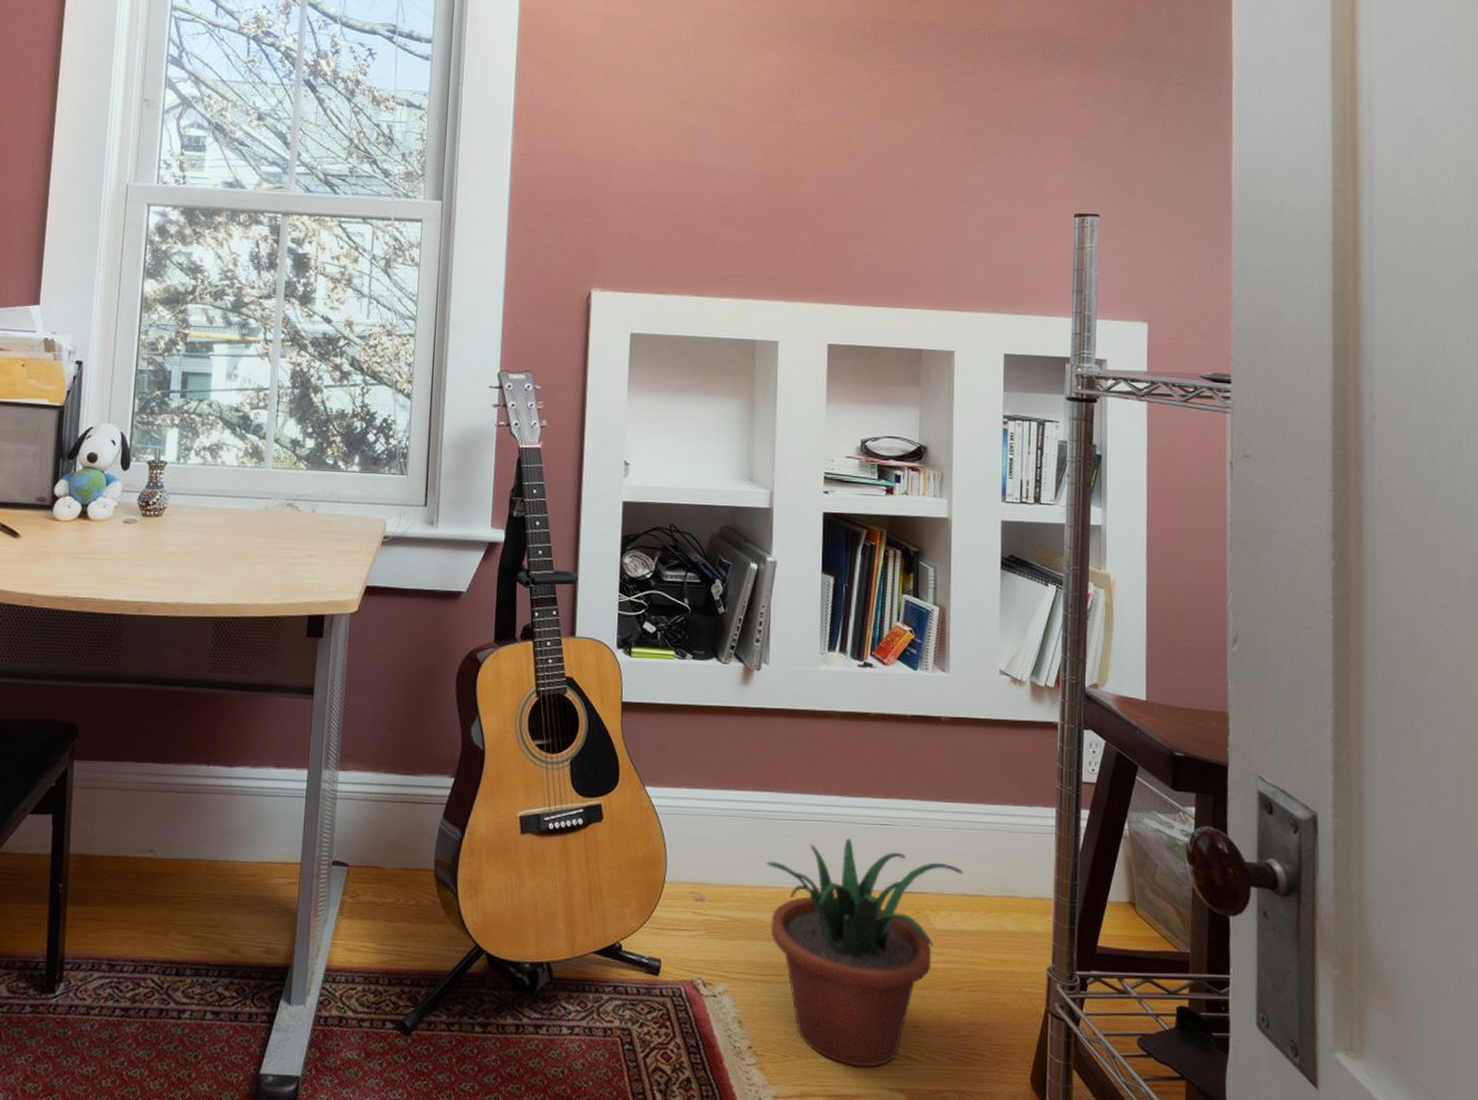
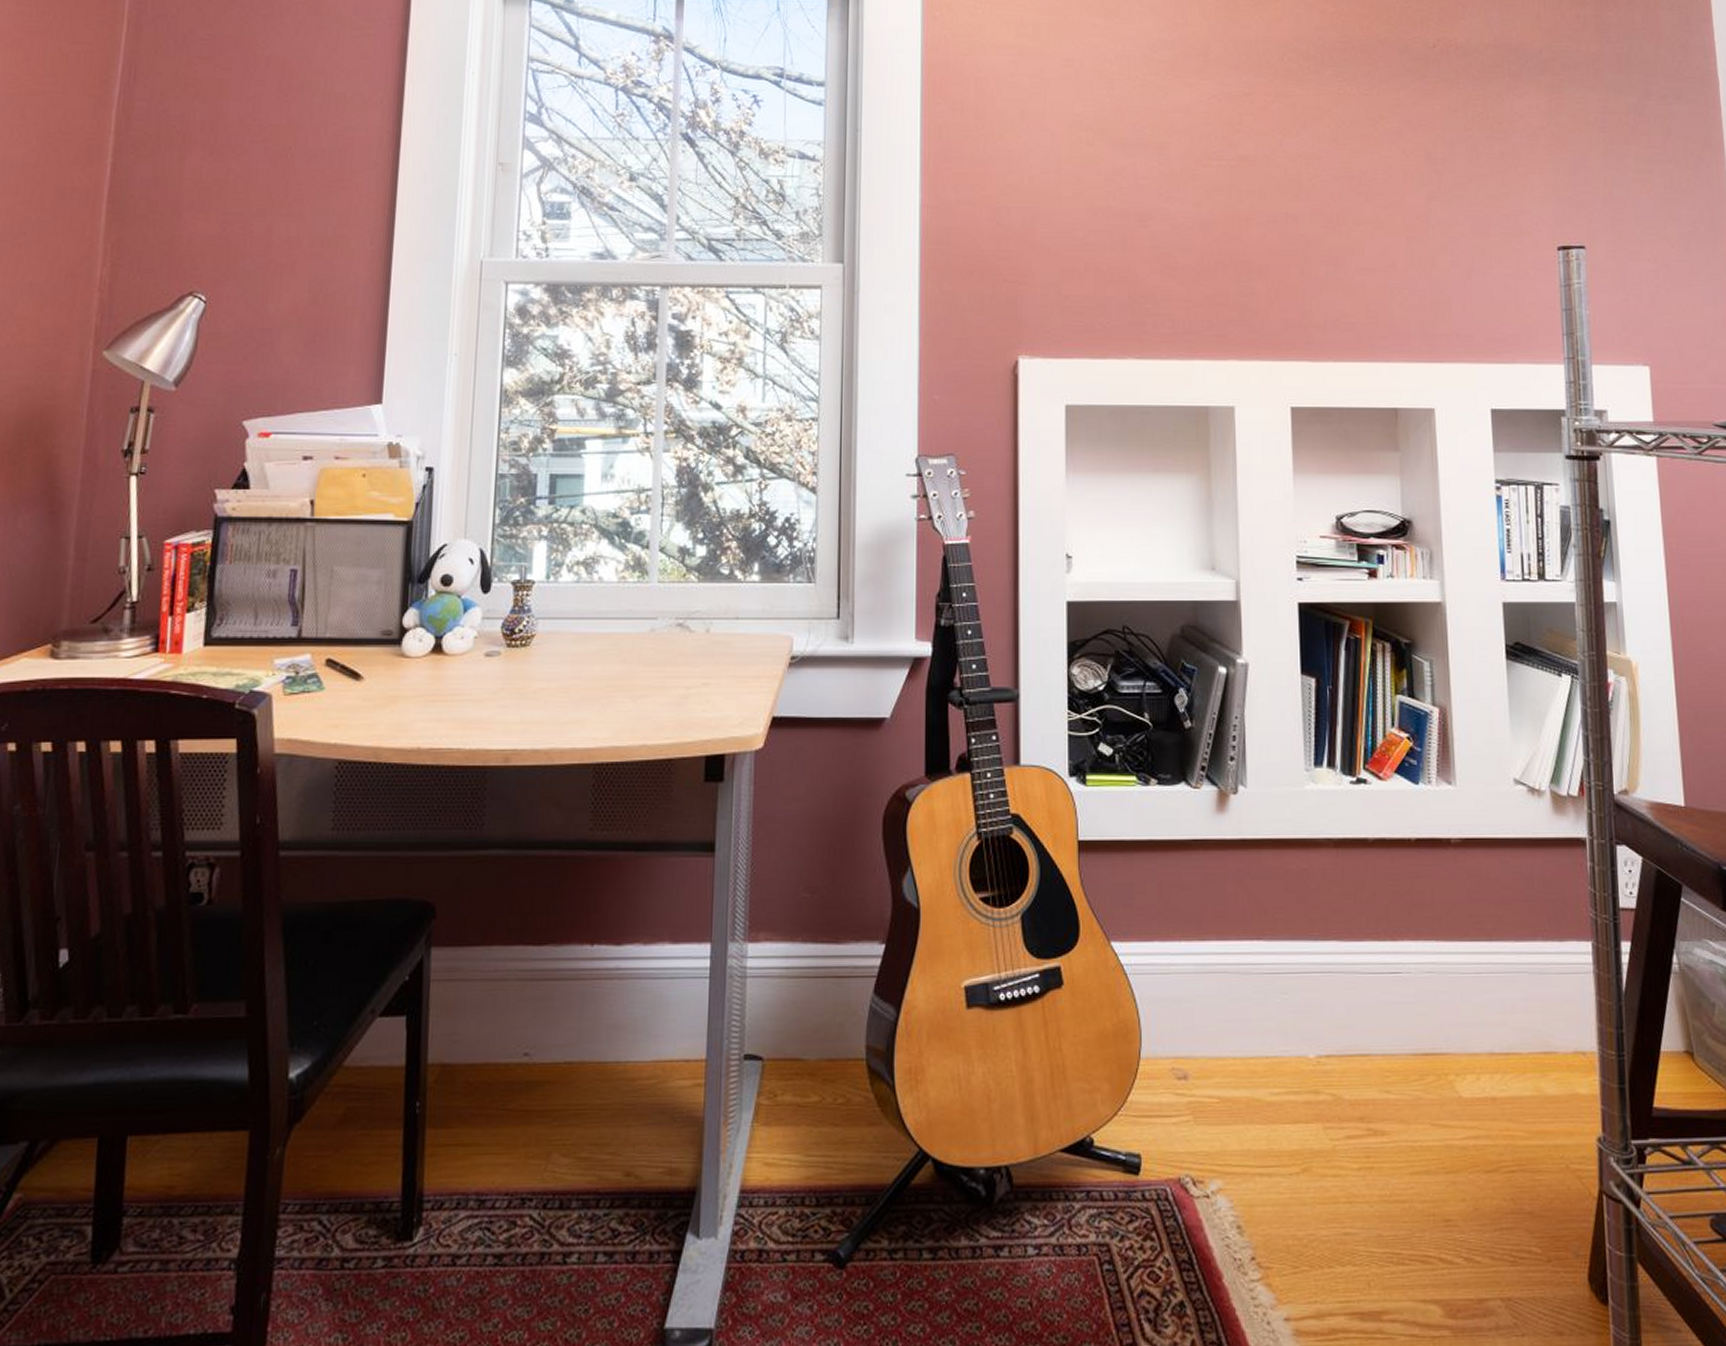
potted plant: present [766,838,964,1067] -> none [1258,992,1490,1276]

